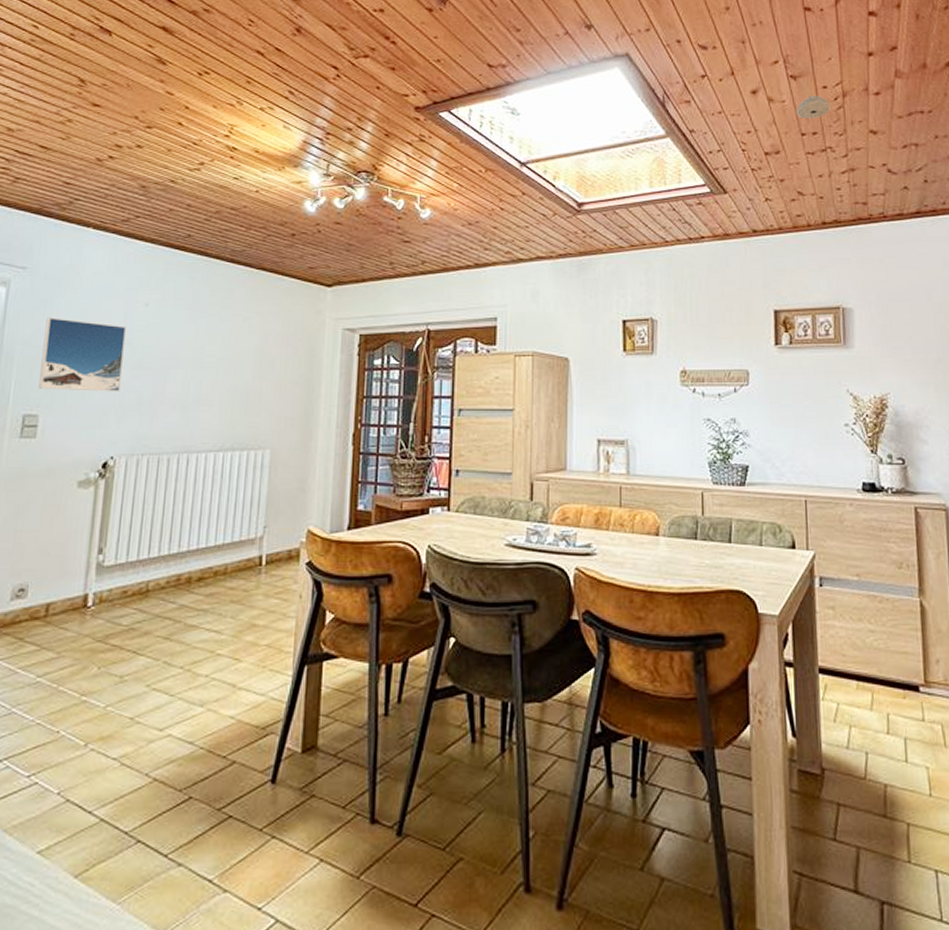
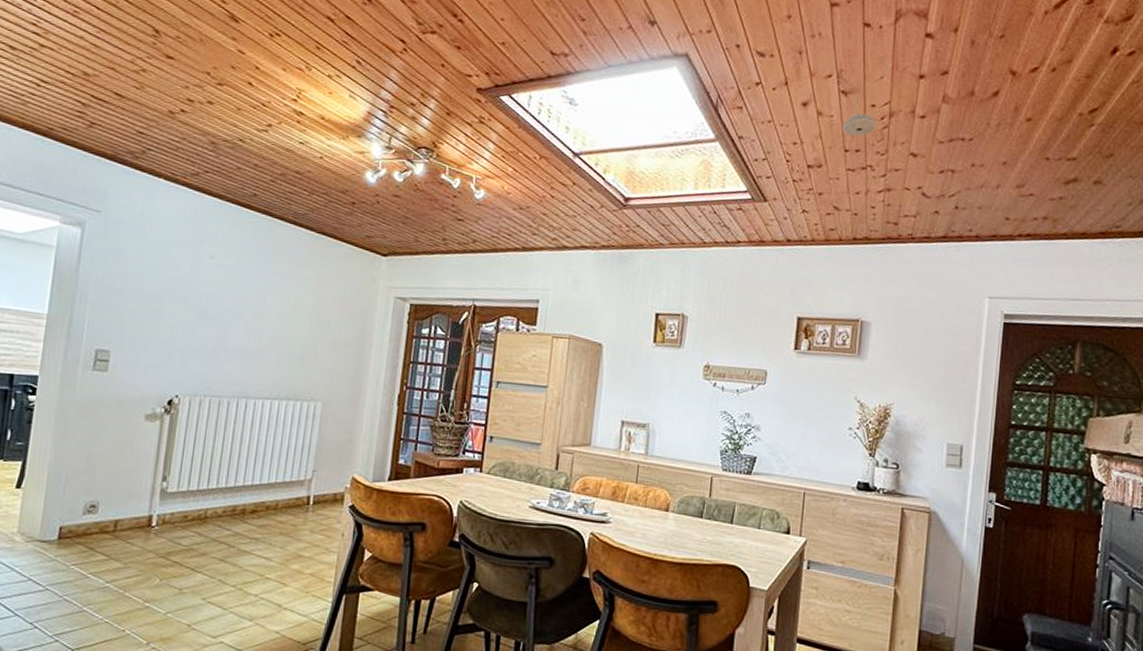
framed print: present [39,318,126,392] -> none [110,261,193,336]

